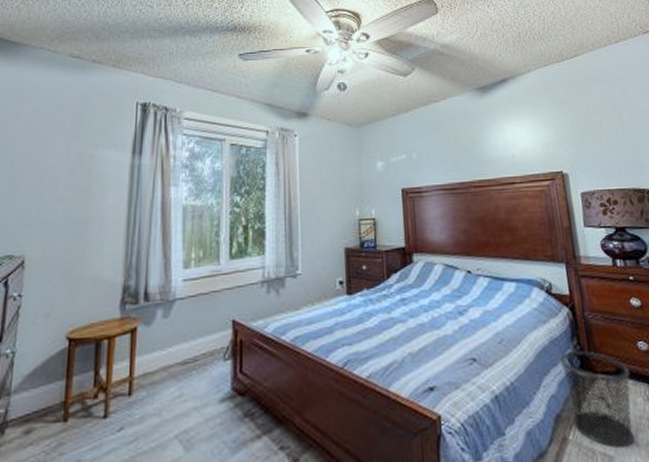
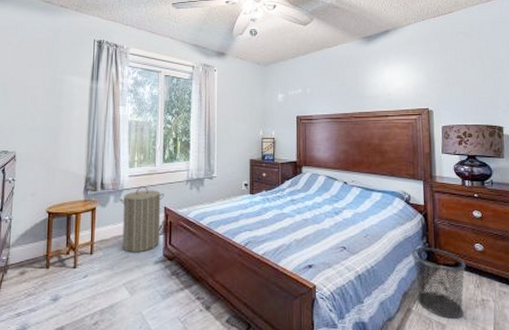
laundry hamper: none [169,293,233,389] -> present [119,186,165,253]

